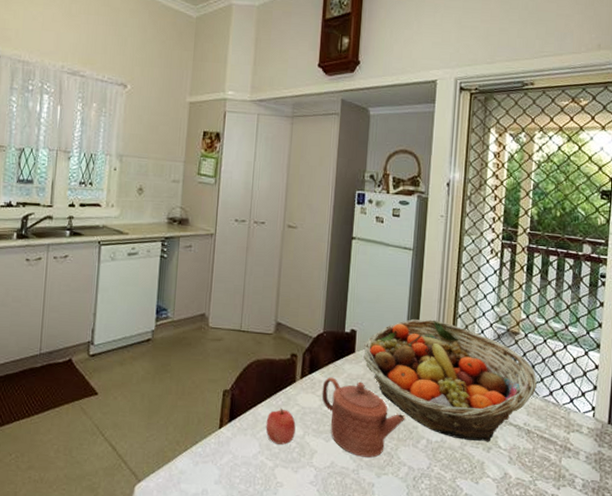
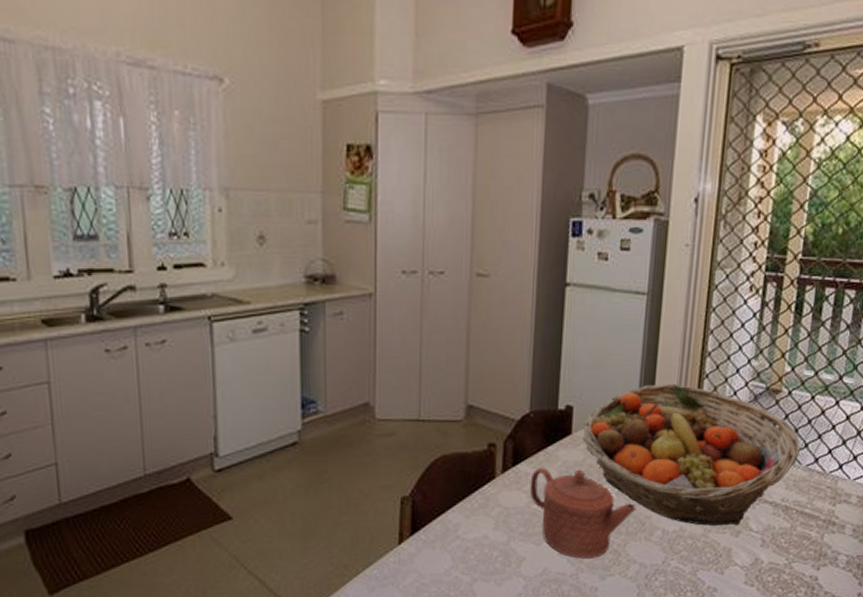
apple: present [266,407,296,445] -> none [459,511,498,555]

